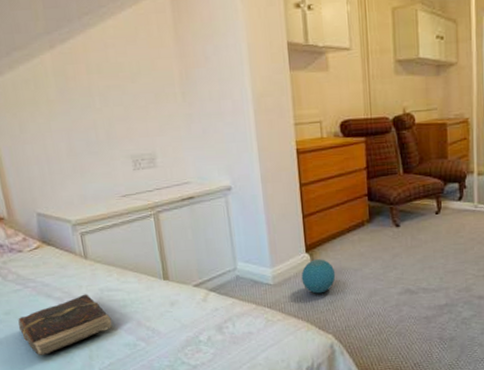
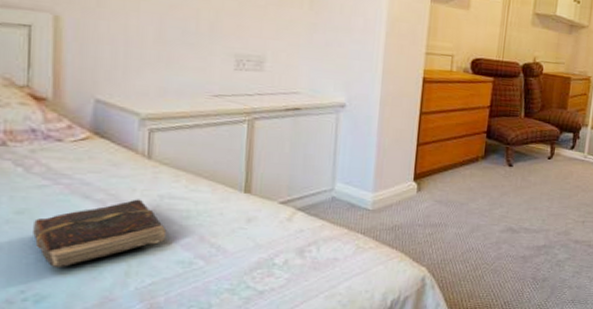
ball: present [301,259,336,294] -> none [403,189,441,224]

